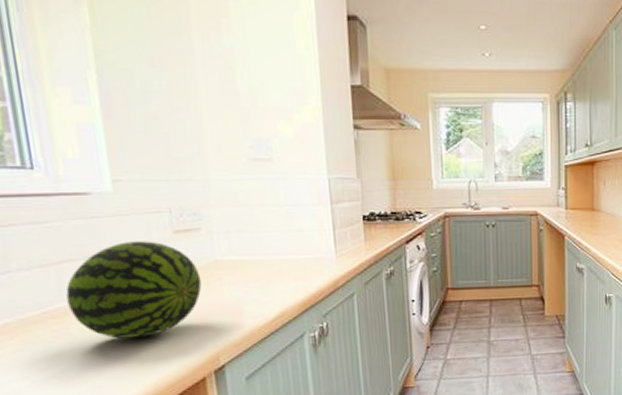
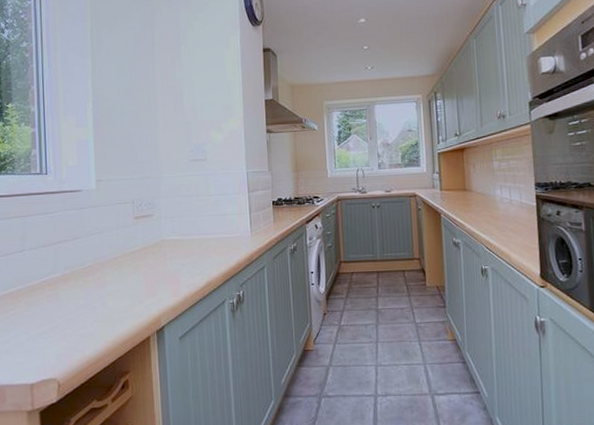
fruit: present [66,241,202,339] -> none [59,225,151,303]

